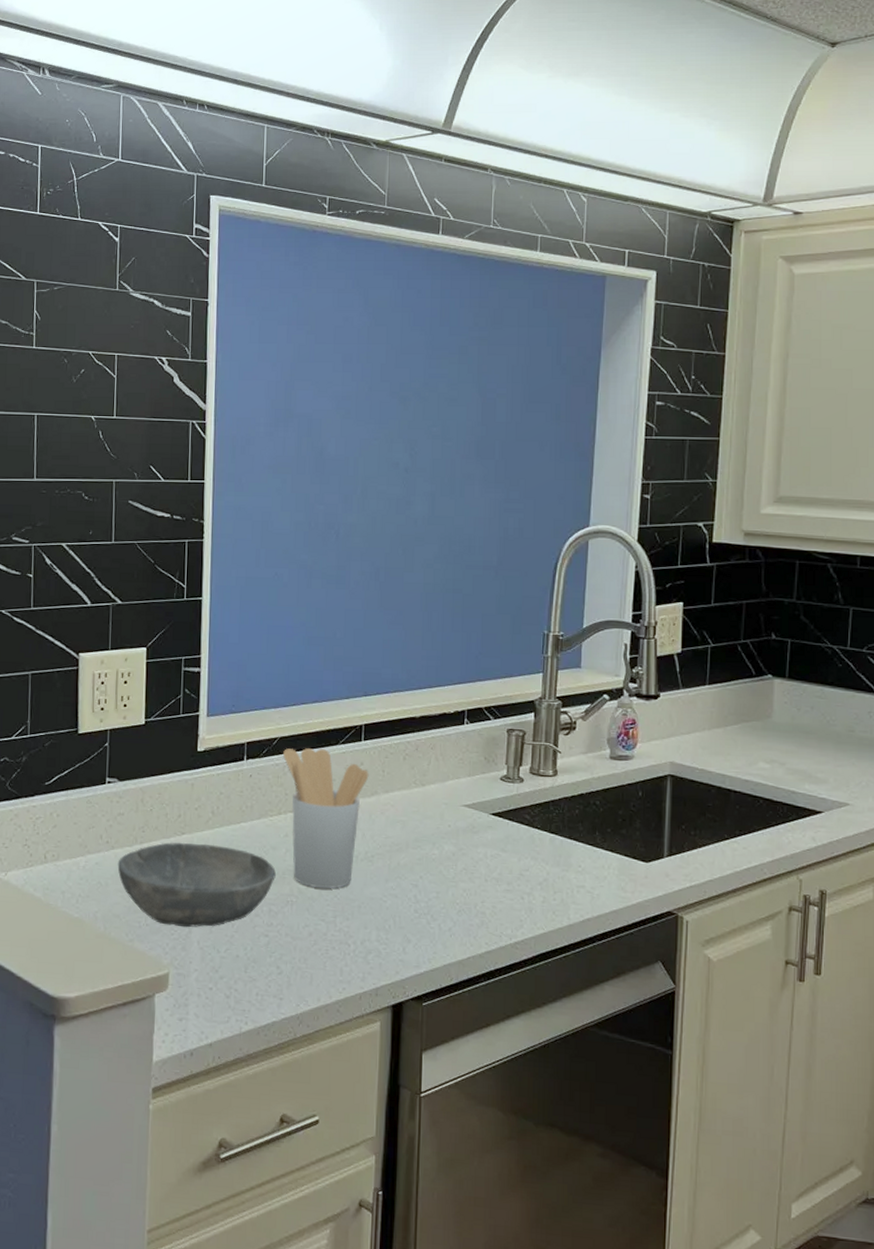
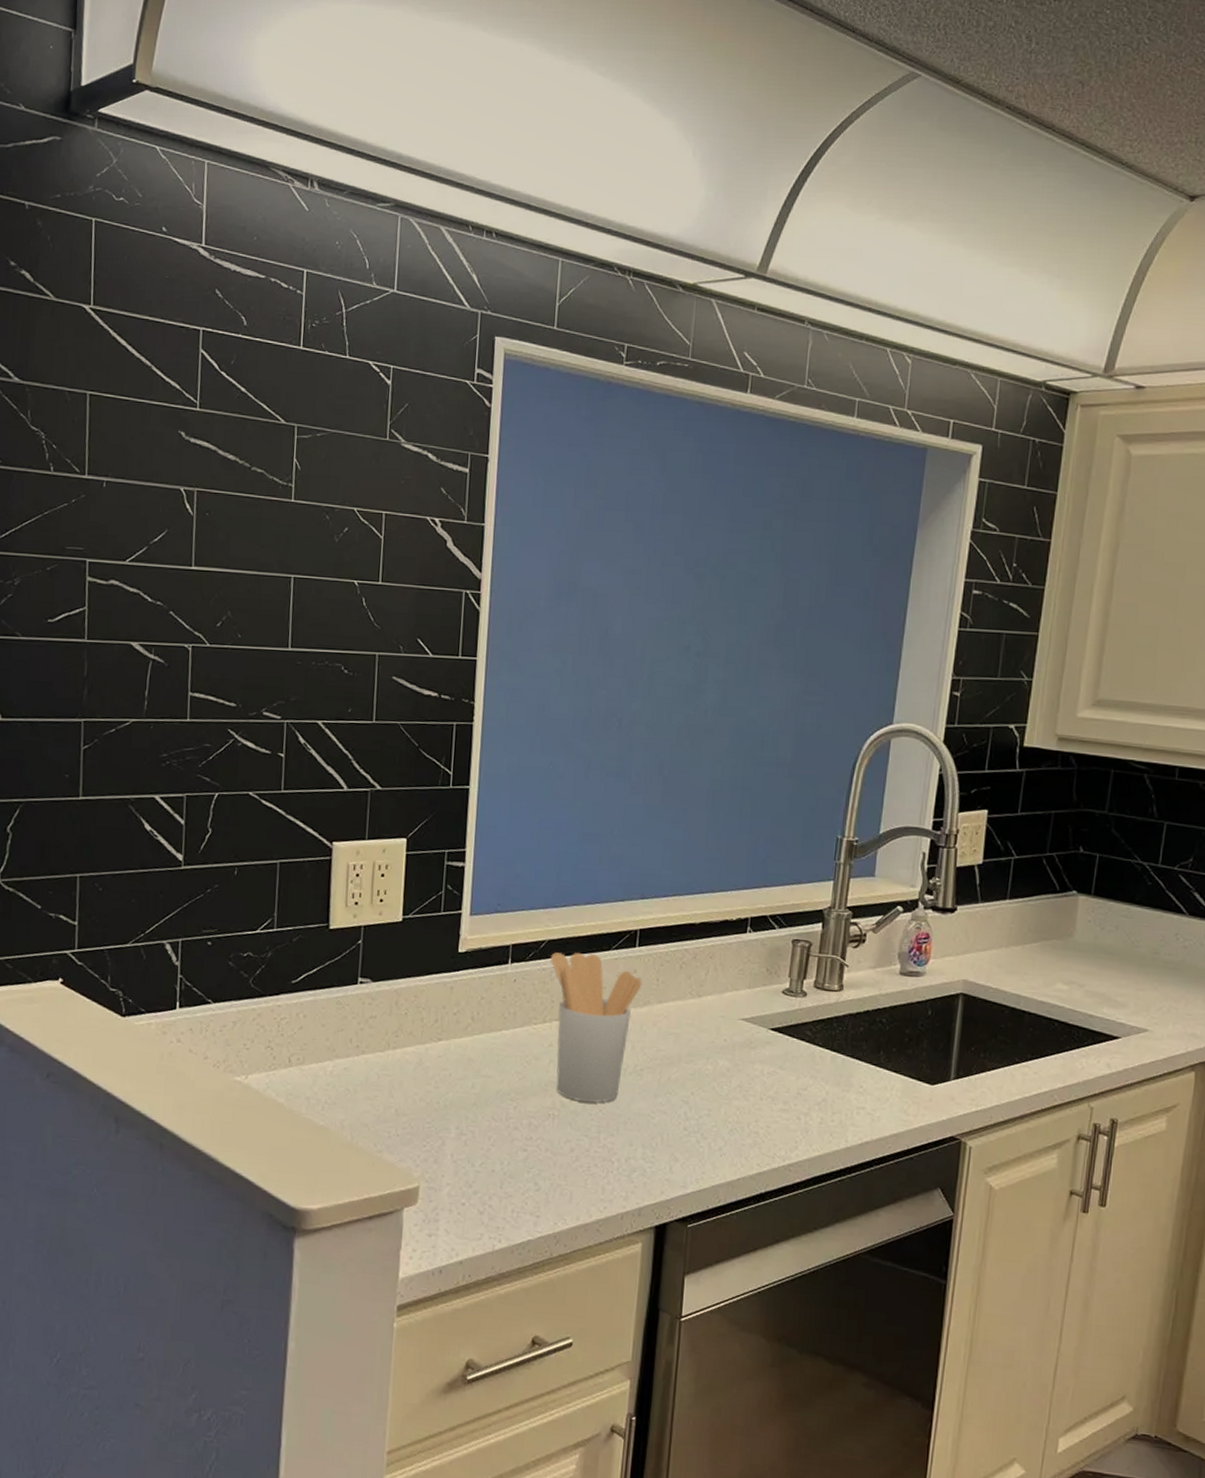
bowl: present [117,842,276,928] -> none [367,1048,538,1140]

